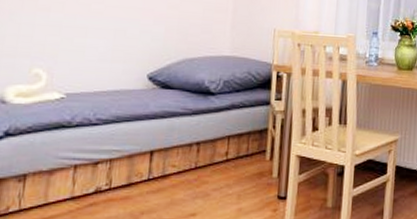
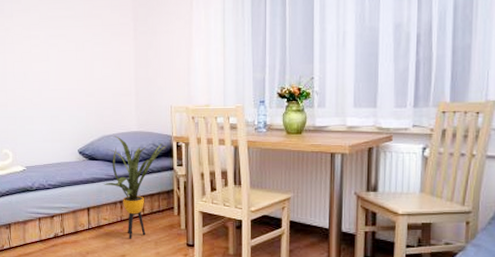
house plant: none [177,59,266,192] -> present [104,136,167,239]

